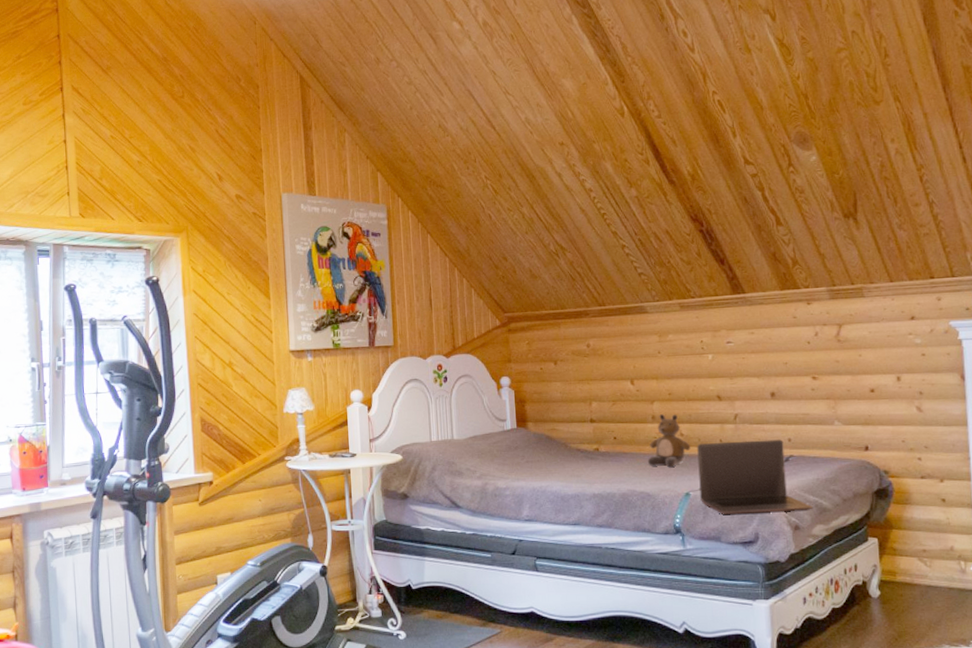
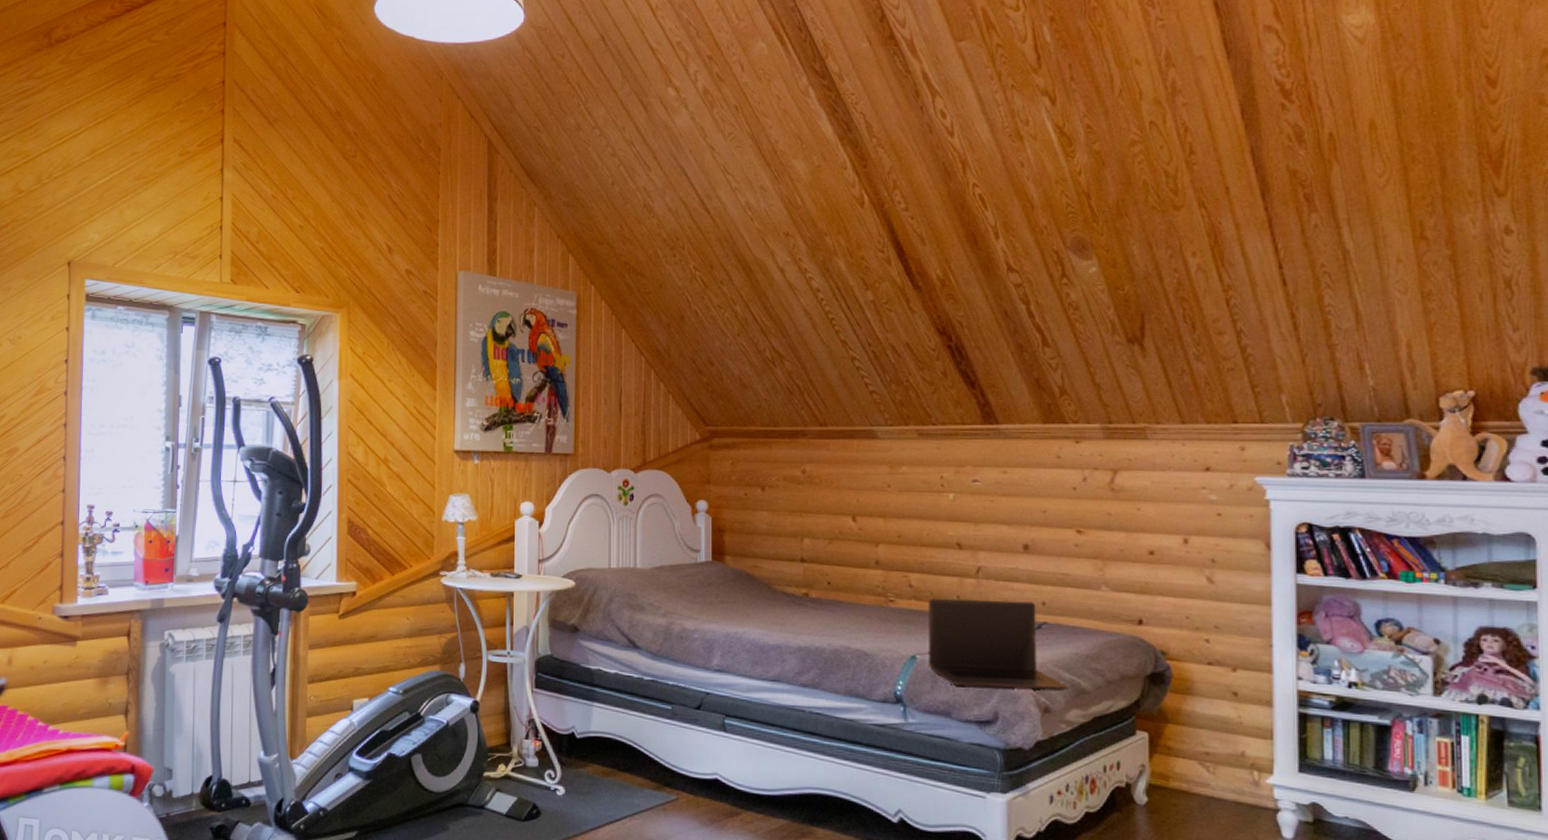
bear: present [647,414,691,468] -> none [866,559,921,624]

